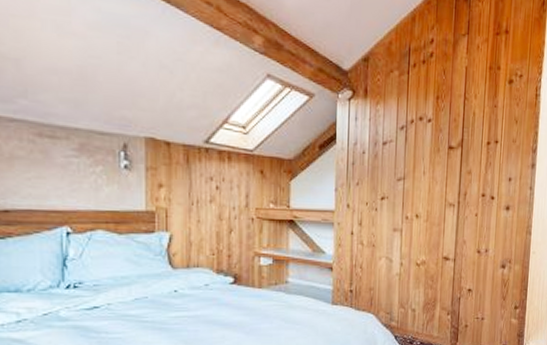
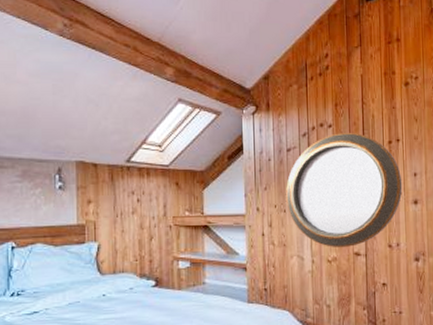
home mirror: none [378,129,497,252] -> present [286,133,403,248]

